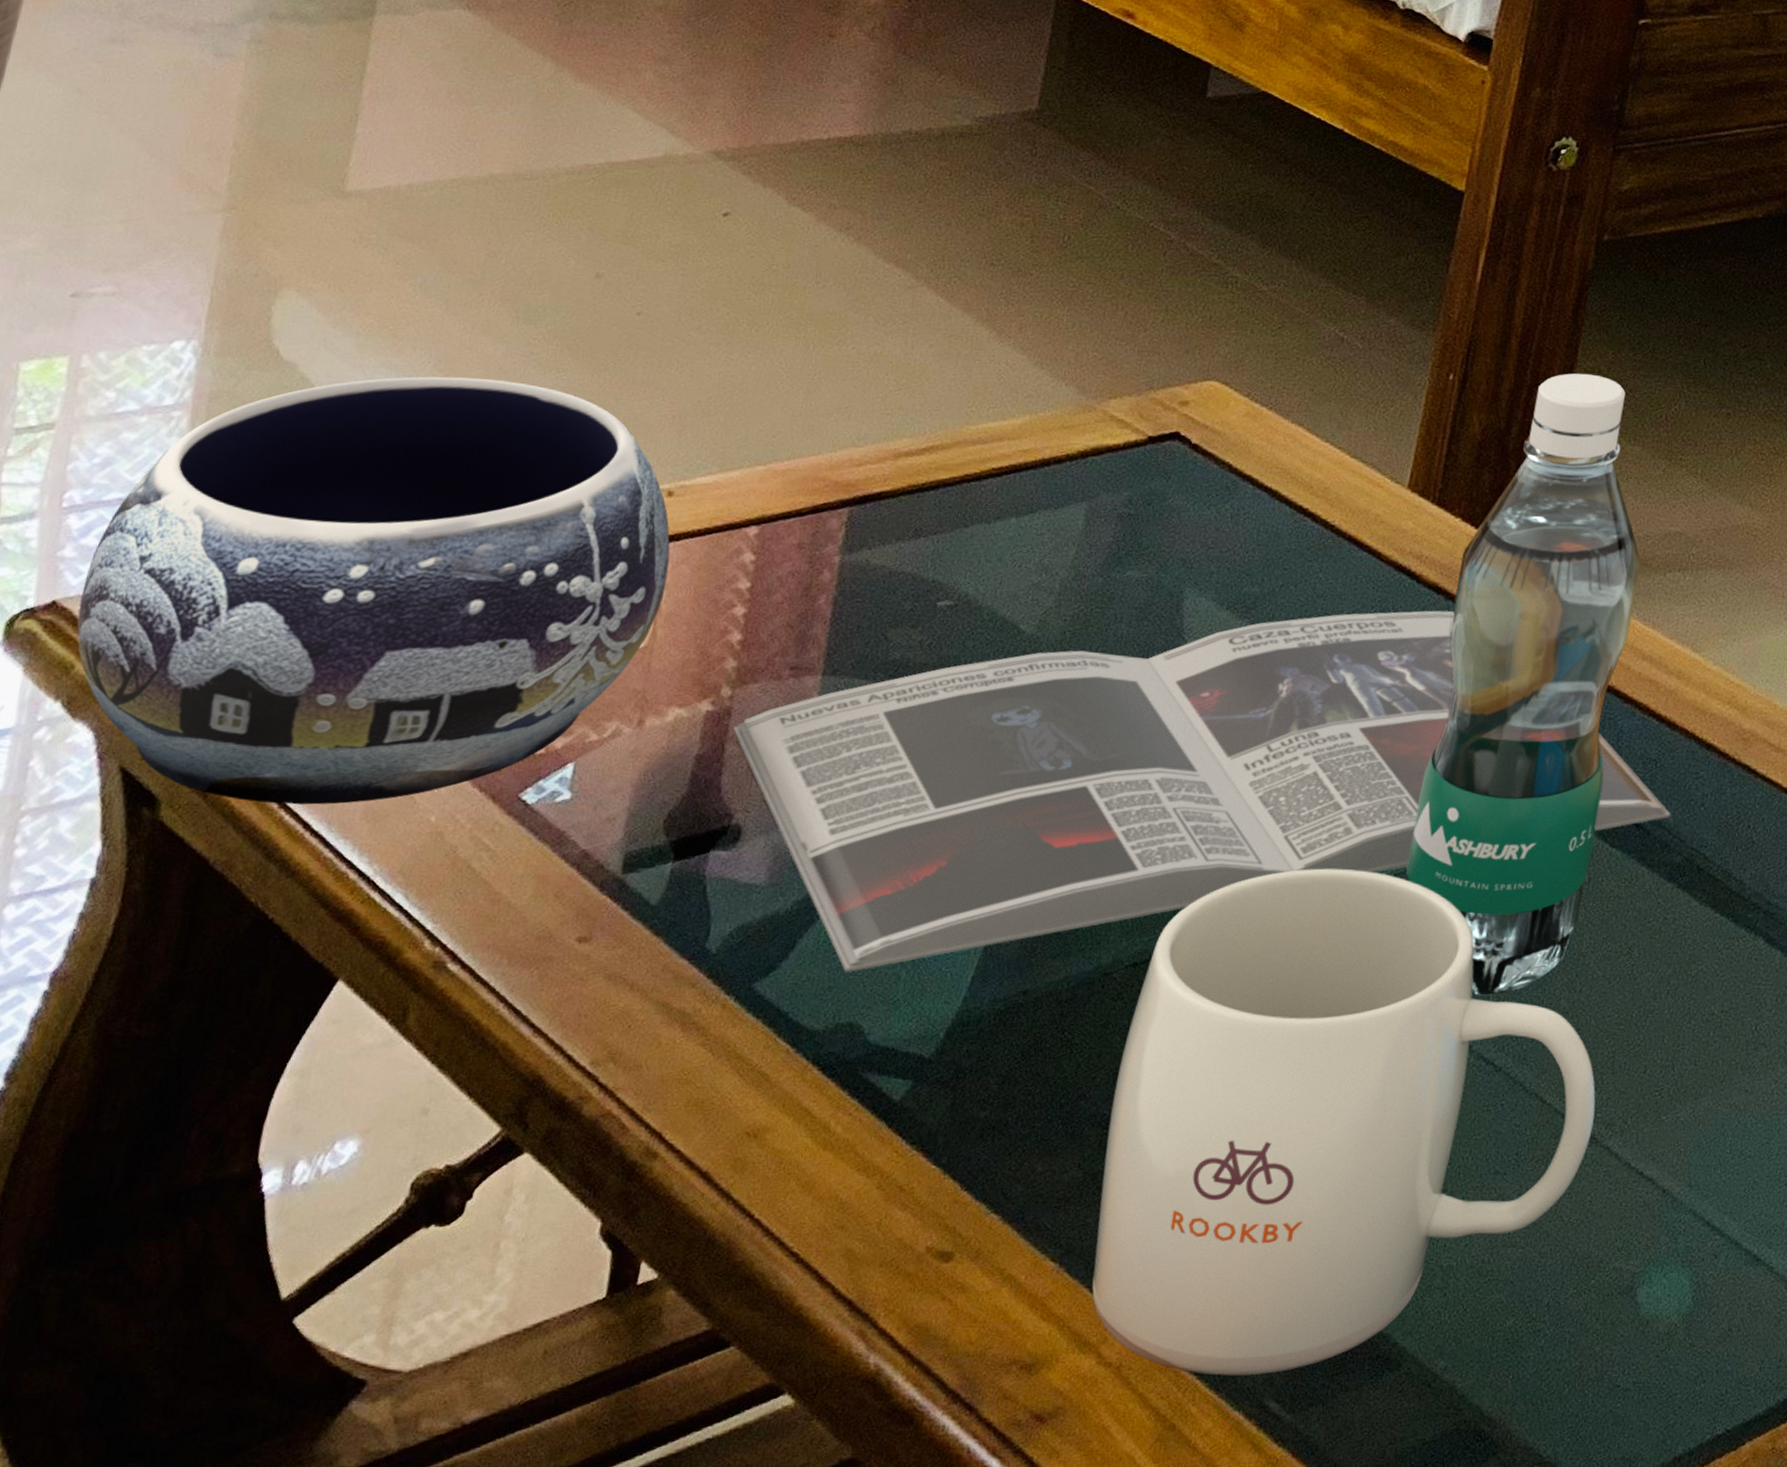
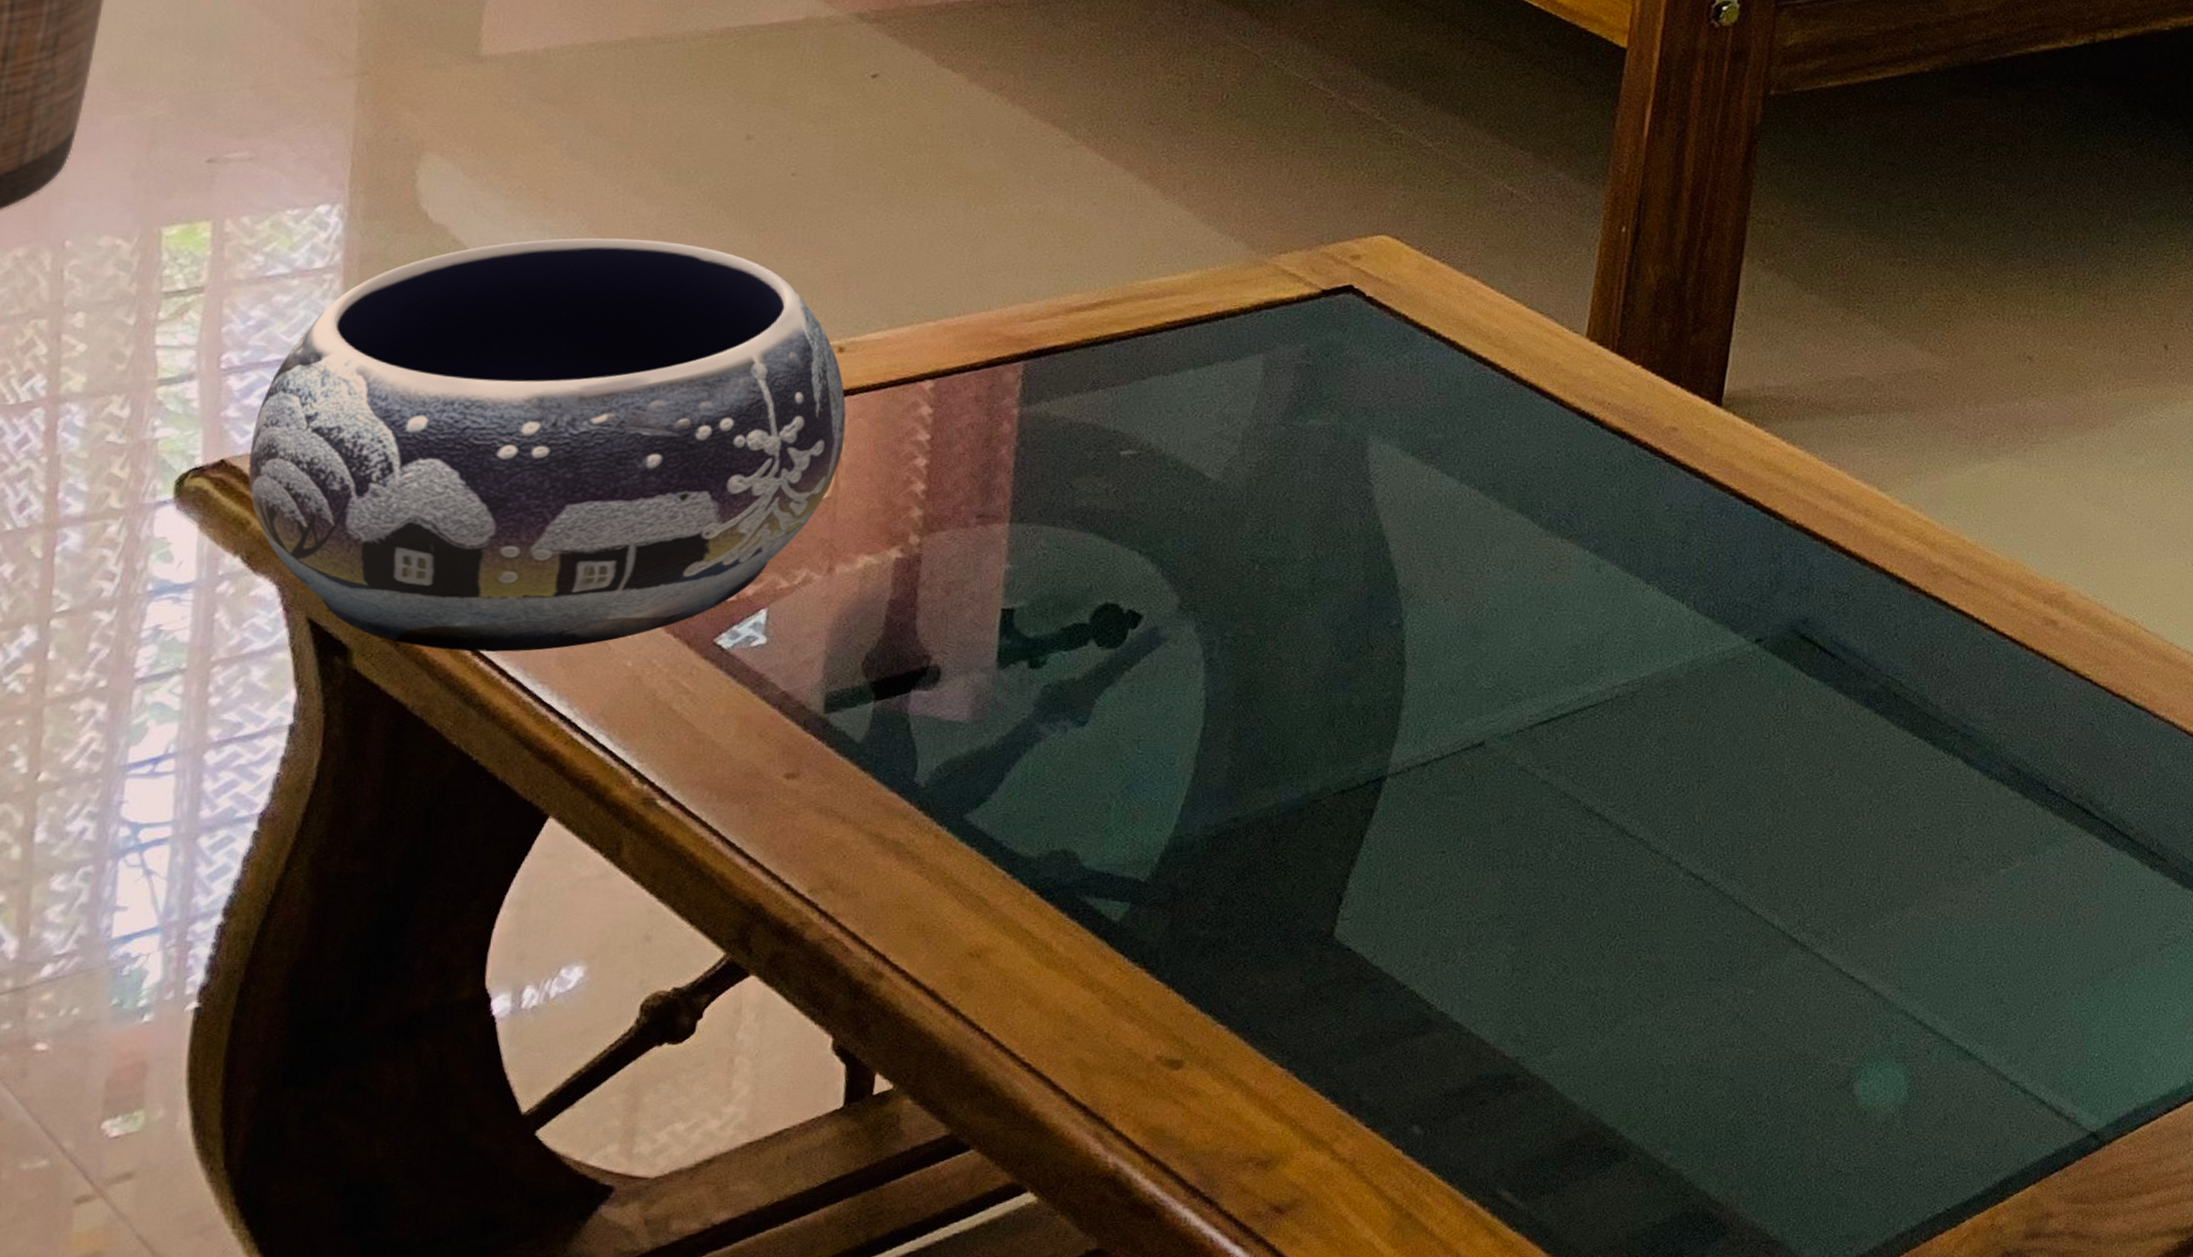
magazine: present [733,610,1671,973] -> none [924,454,1865,804]
mug: present [1092,868,1596,1376] -> none [1321,699,1805,1168]
bottle: present [1405,373,1642,996] -> none [1606,224,1824,816]

